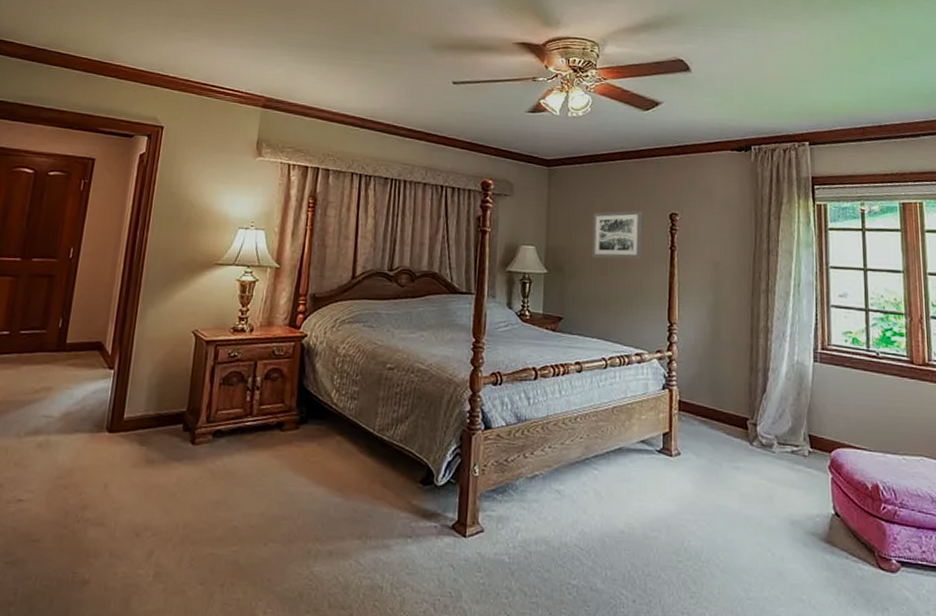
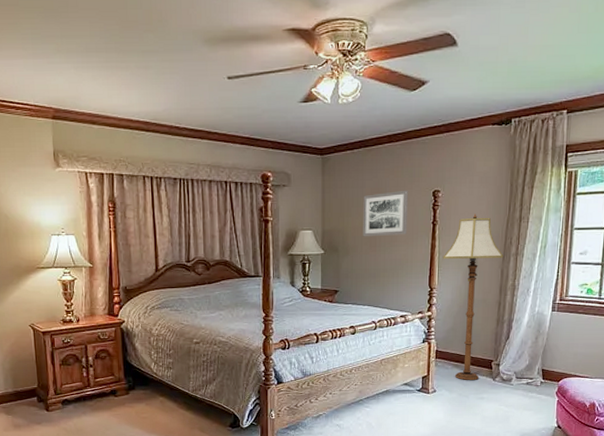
floor lamp: none [683,242,753,443] -> present [443,214,504,380]

